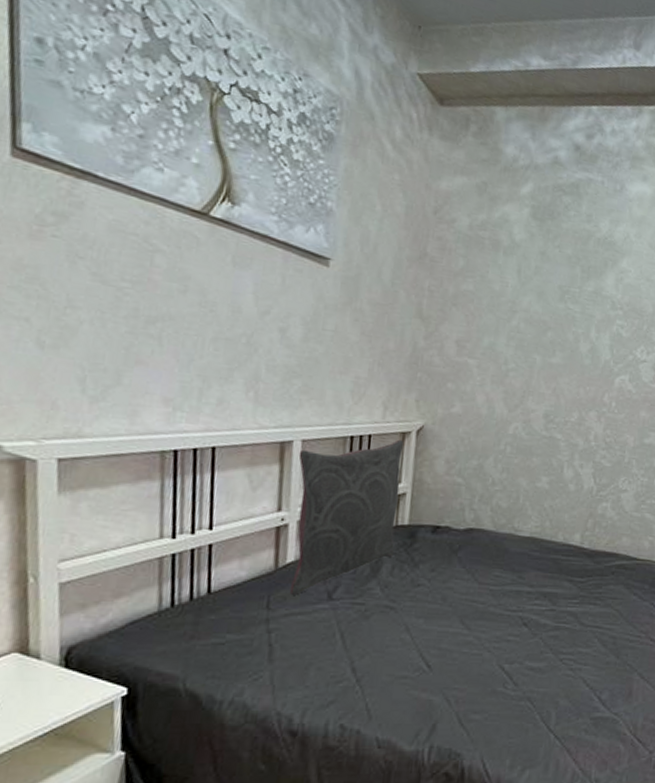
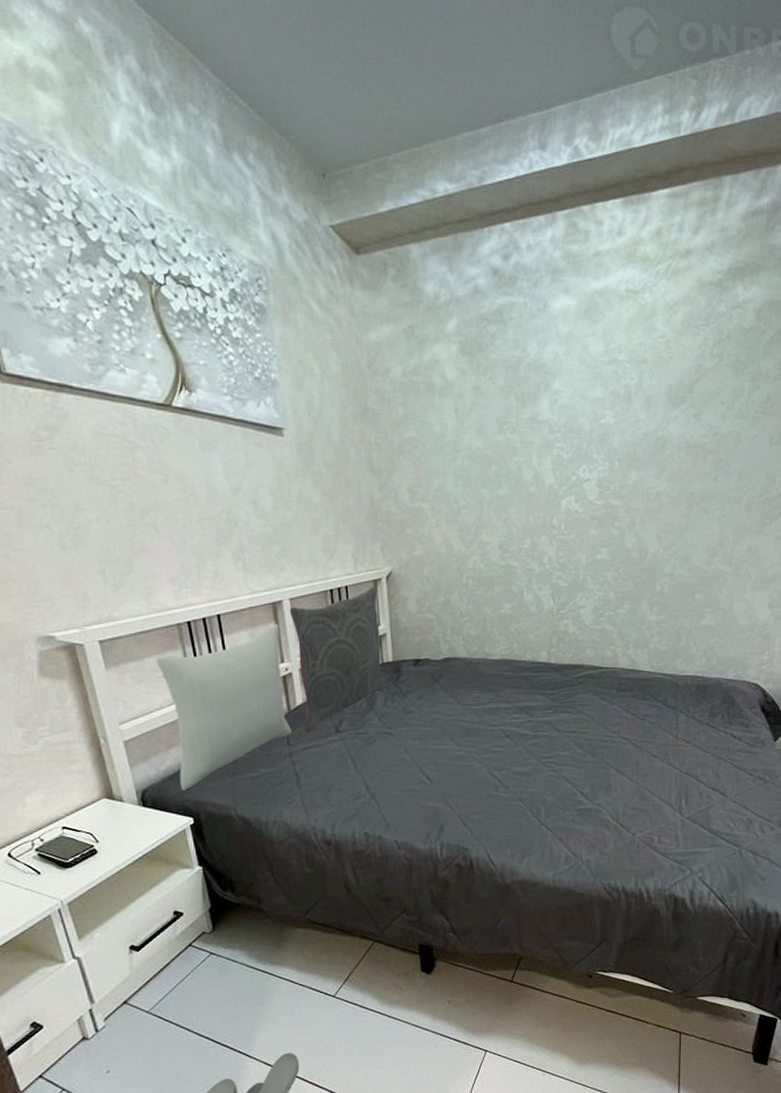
pillow: none [120,466,283,652] -> present [156,624,293,791]

